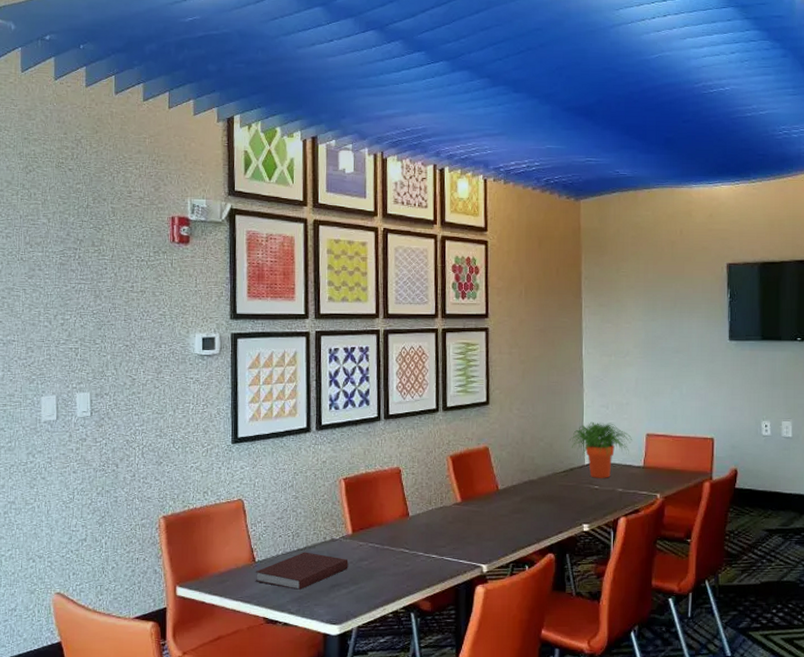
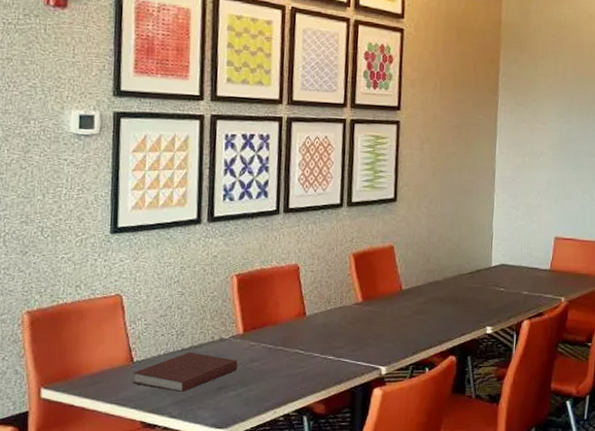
potted plant: present [570,421,633,478] -> none [478,222,541,281]

